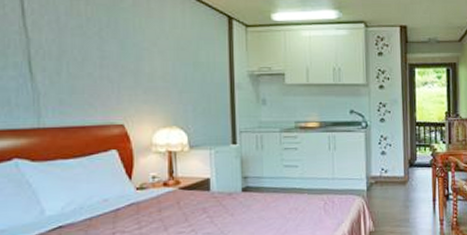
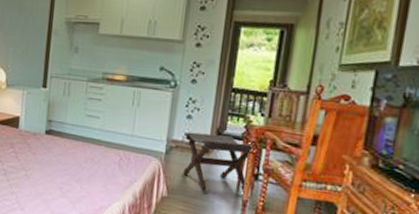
footstool: none [382,165,441,219] -> present [183,132,252,193]

